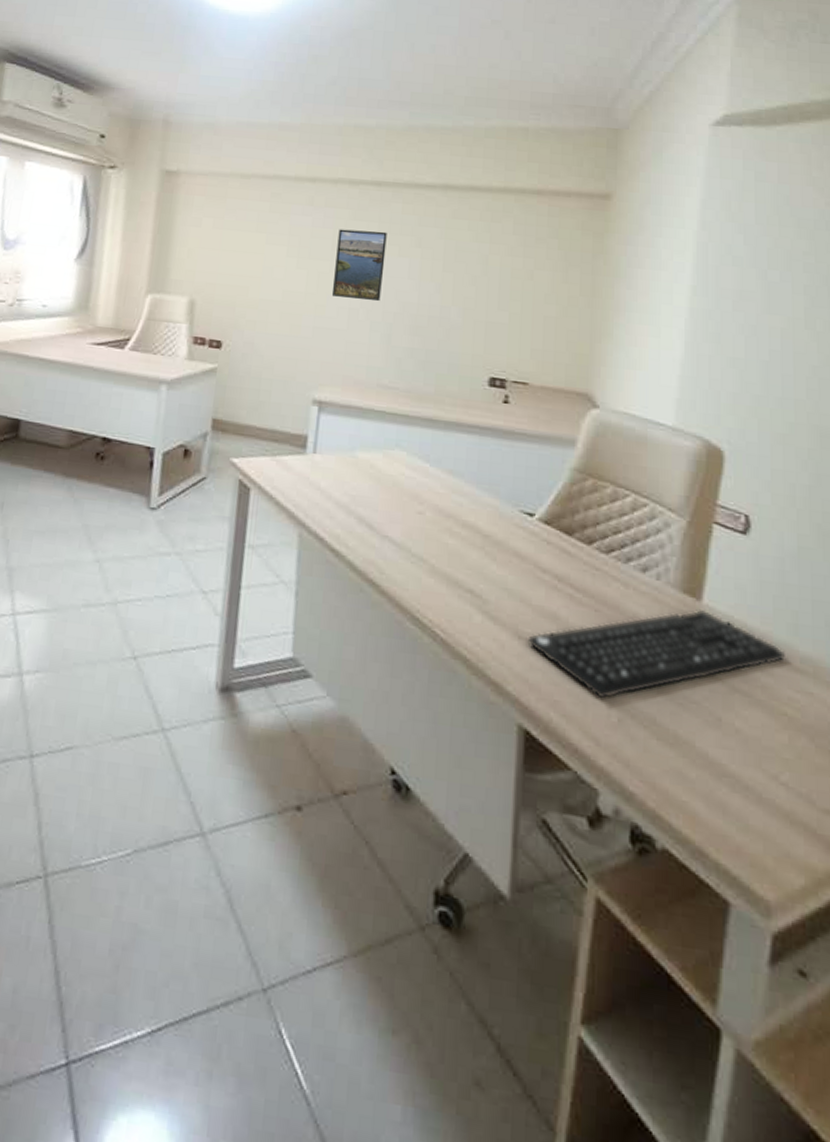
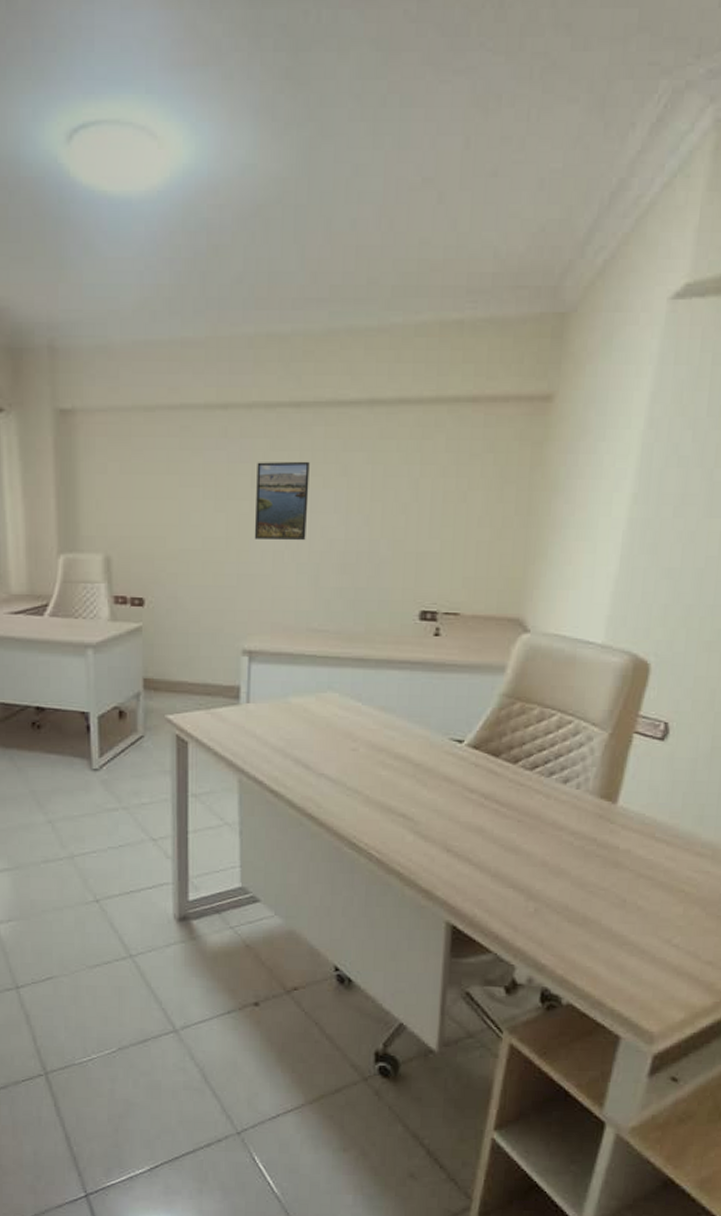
keyboard: present [527,608,785,699] -> none [455,810,689,894]

